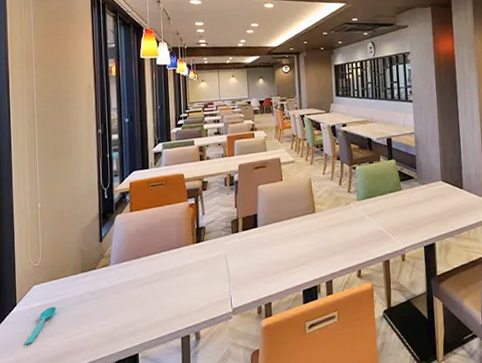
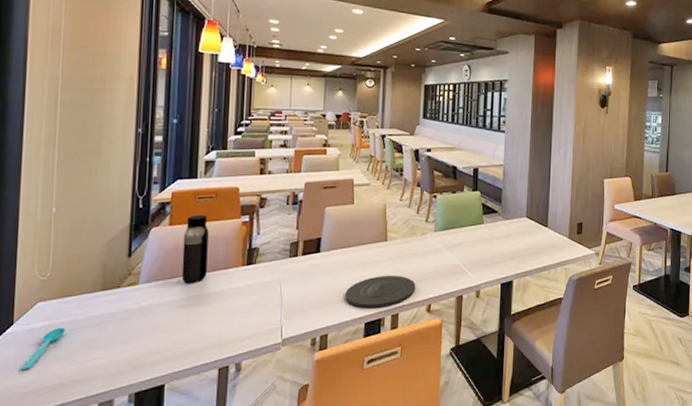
water bottle: none [142,200,164,263] -> present [181,214,209,284]
plate: none [283,244,345,277] -> present [345,275,416,308]

